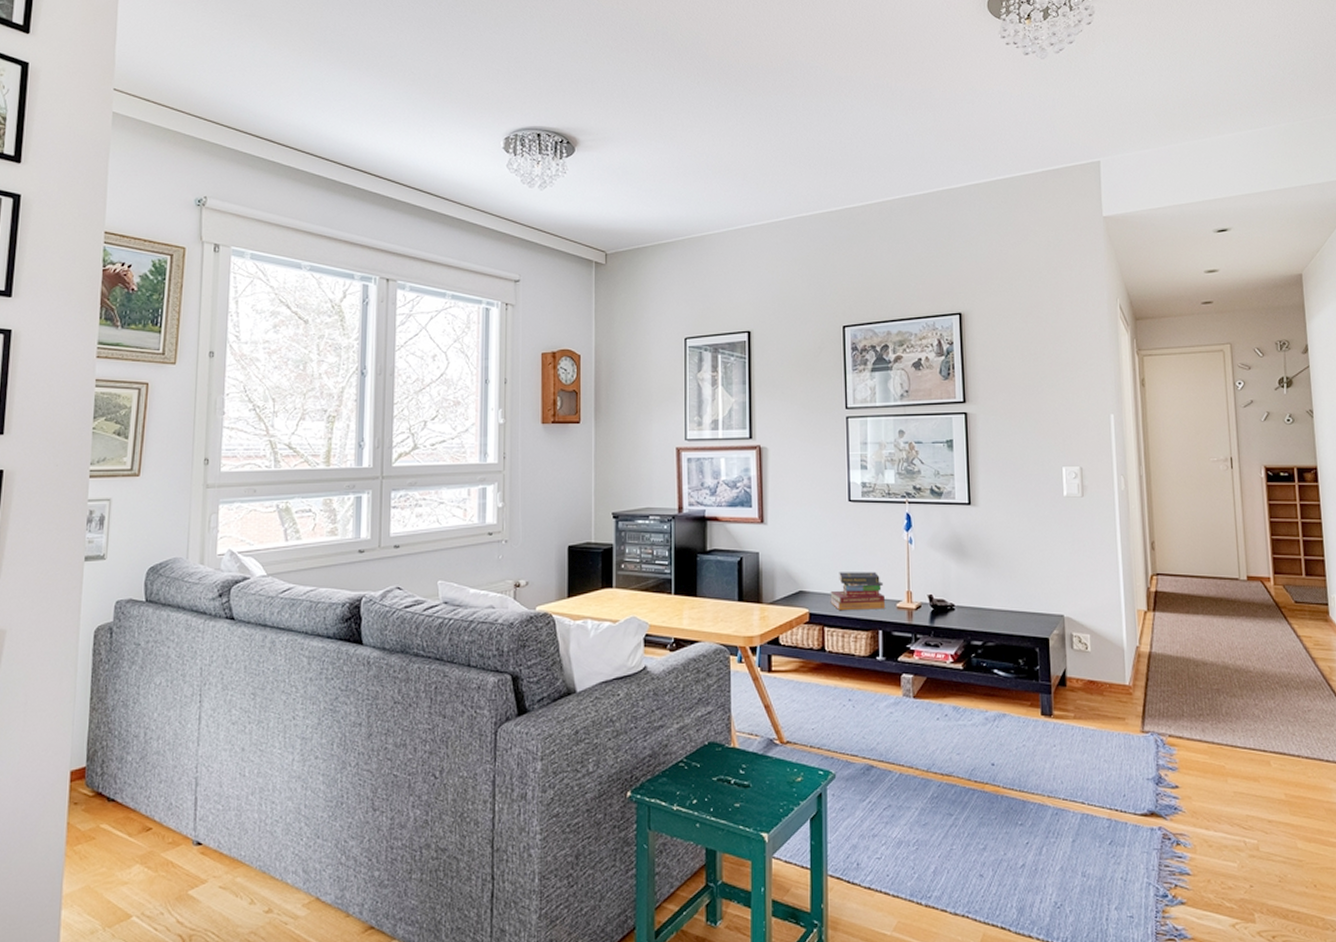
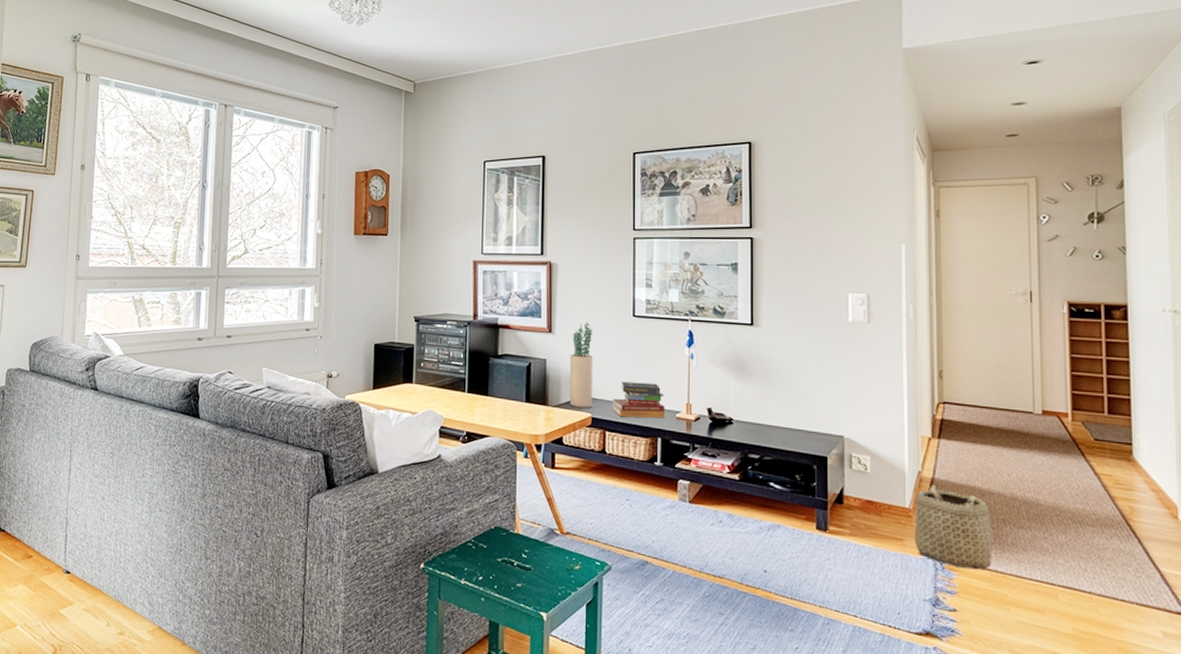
vase: none [784,509,810,603] -> present [569,321,593,408]
basket: none [1135,659,1209,743] -> present [915,484,992,570]

